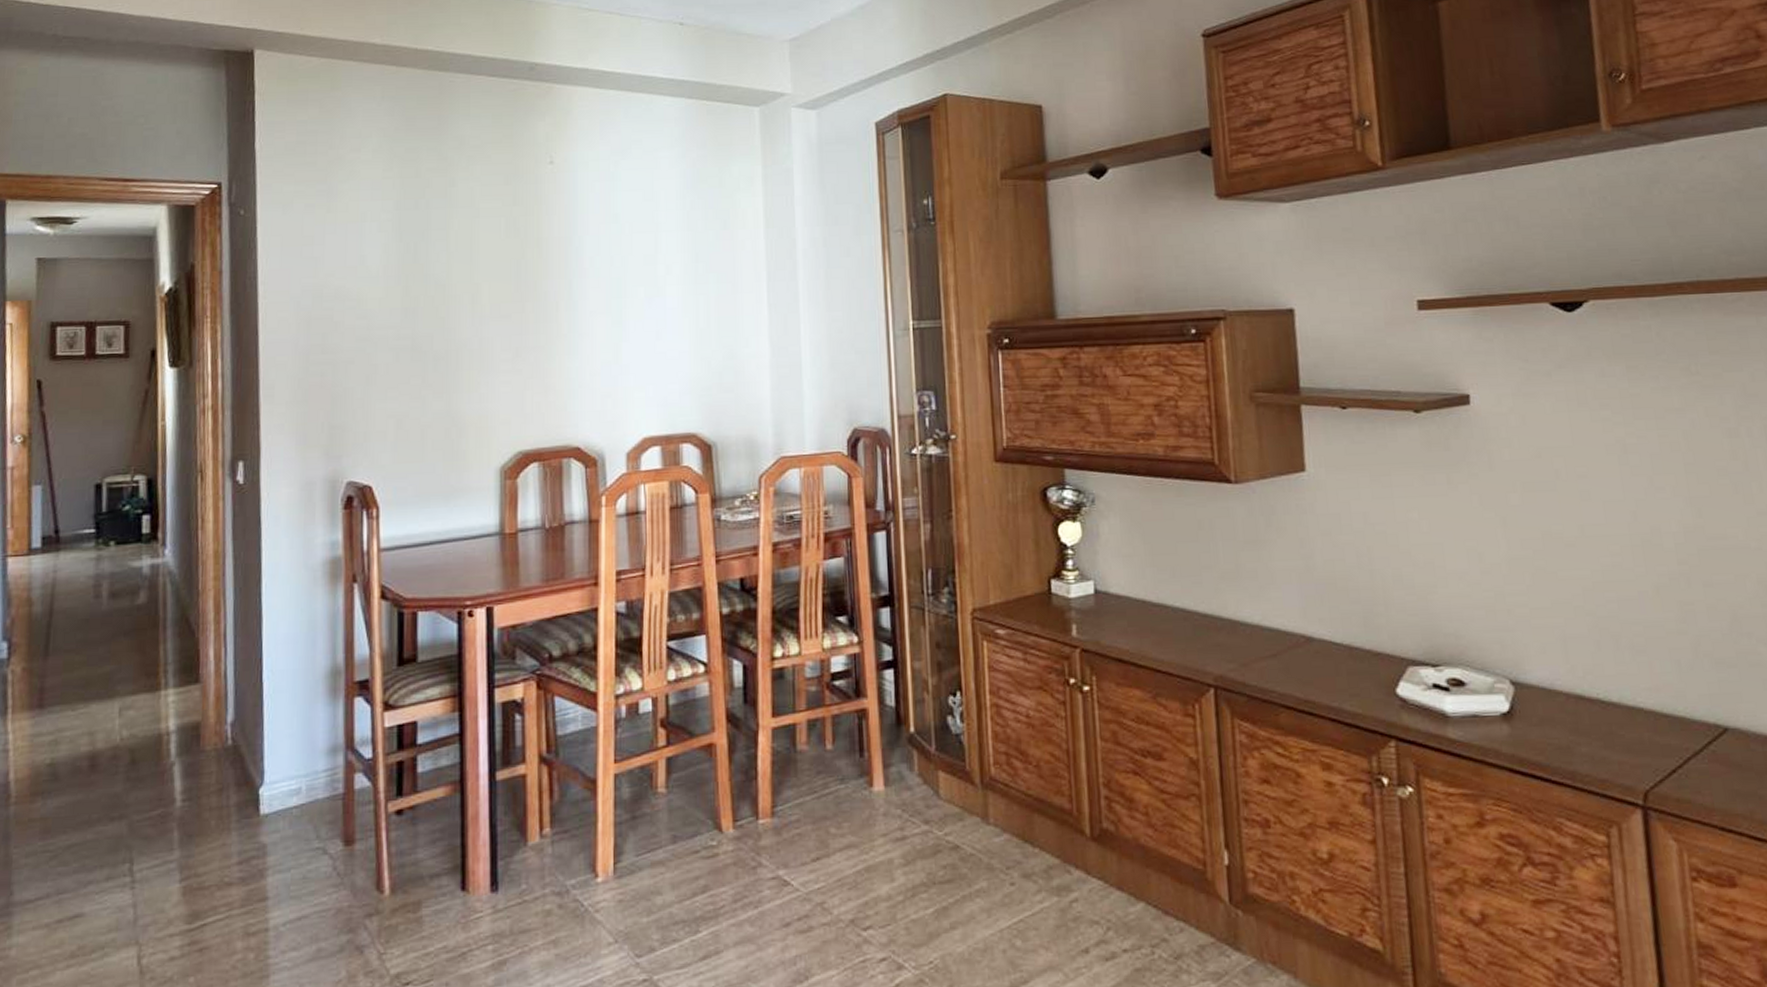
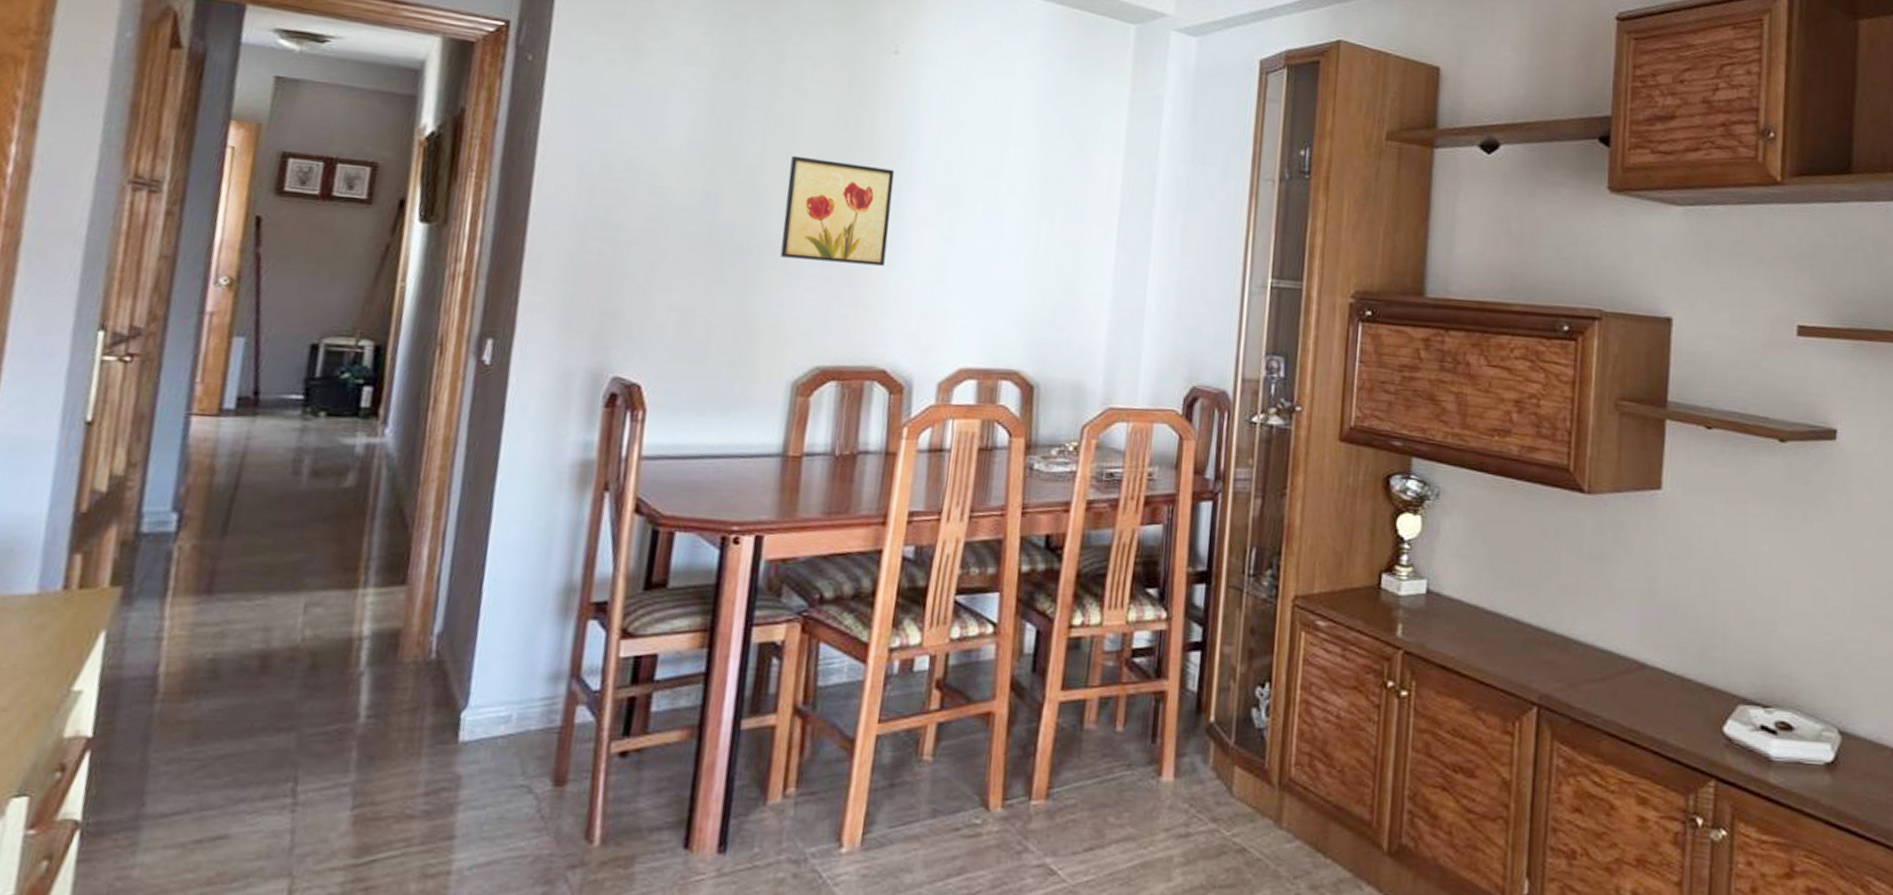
wall art: none [473,266,566,358] -> present [780,155,895,266]

